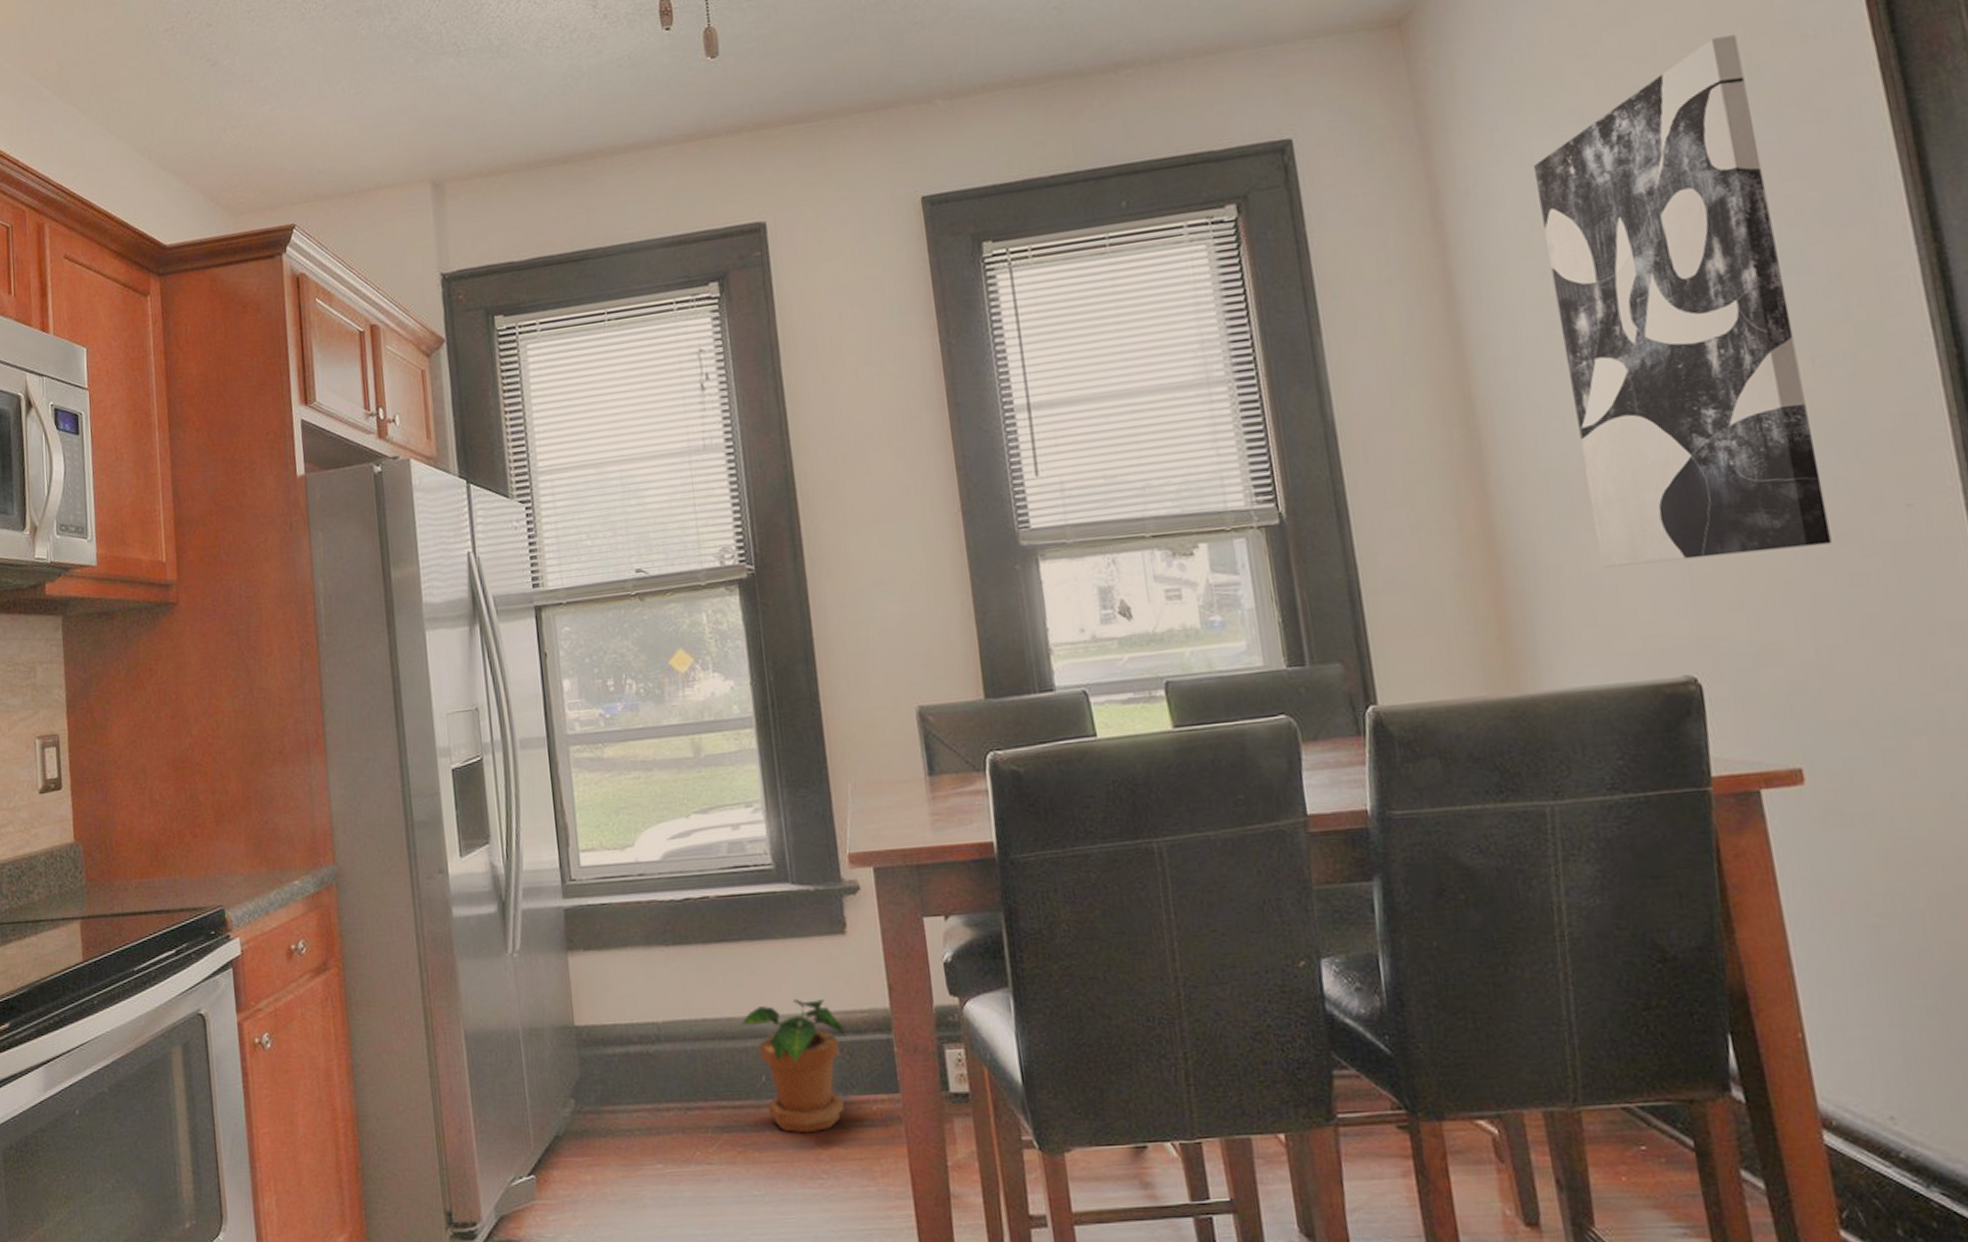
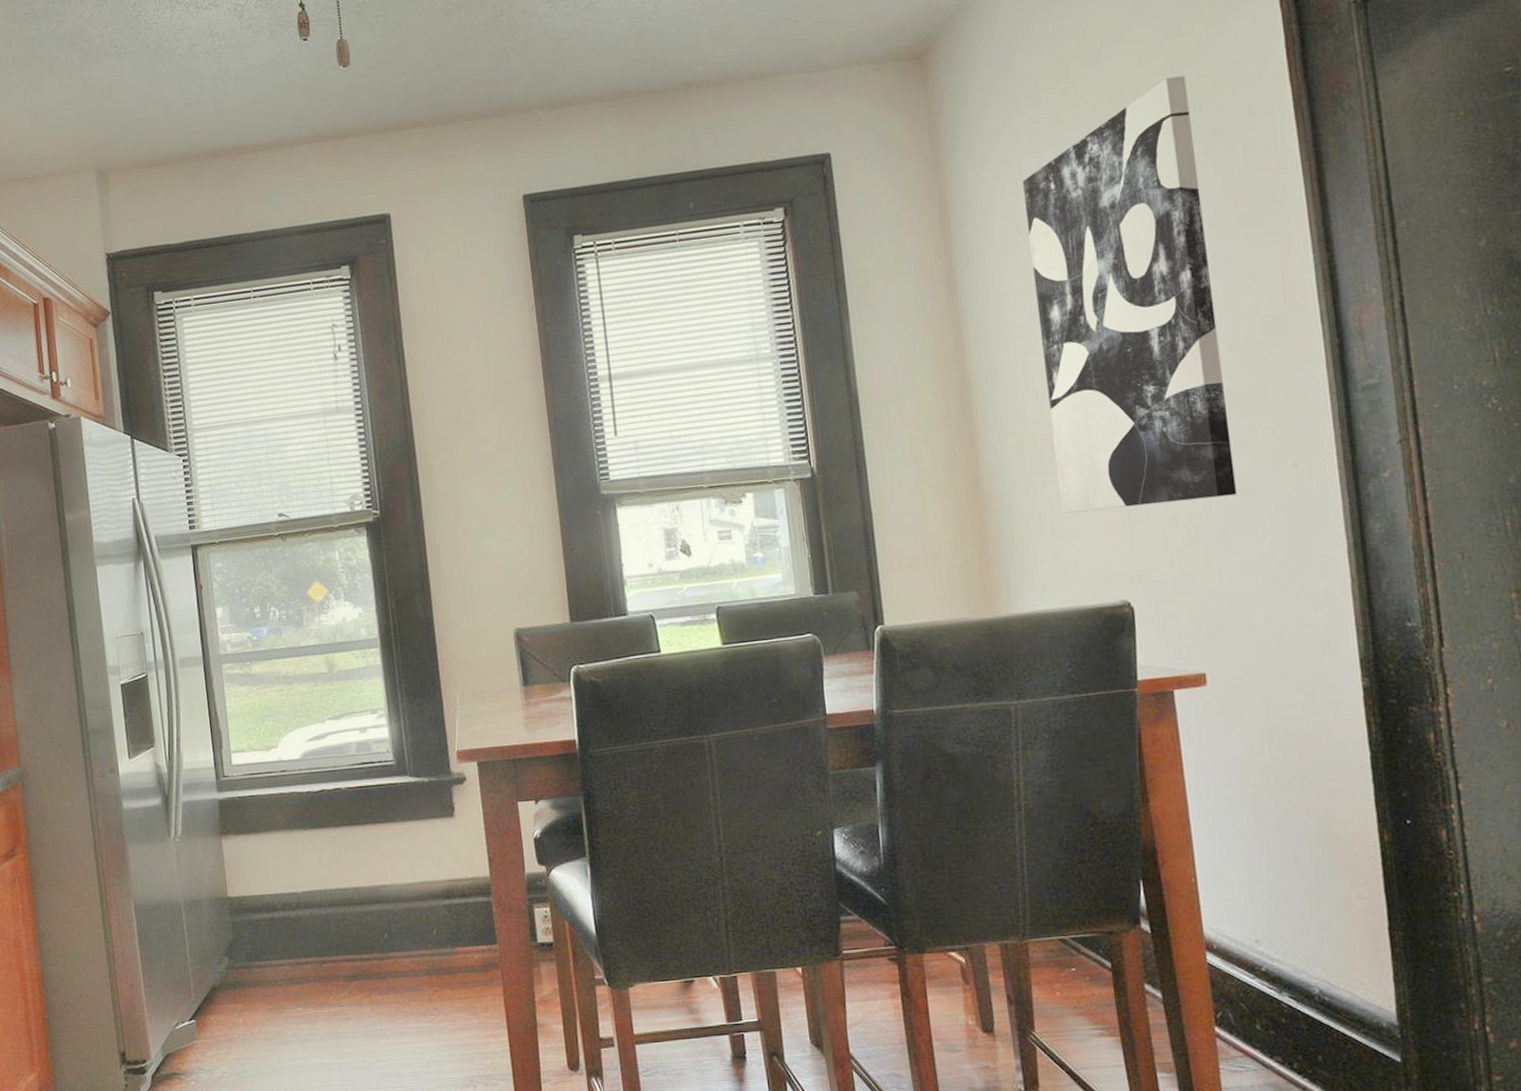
potted plant: present [739,998,846,1134] -> none [366,870,454,979]

